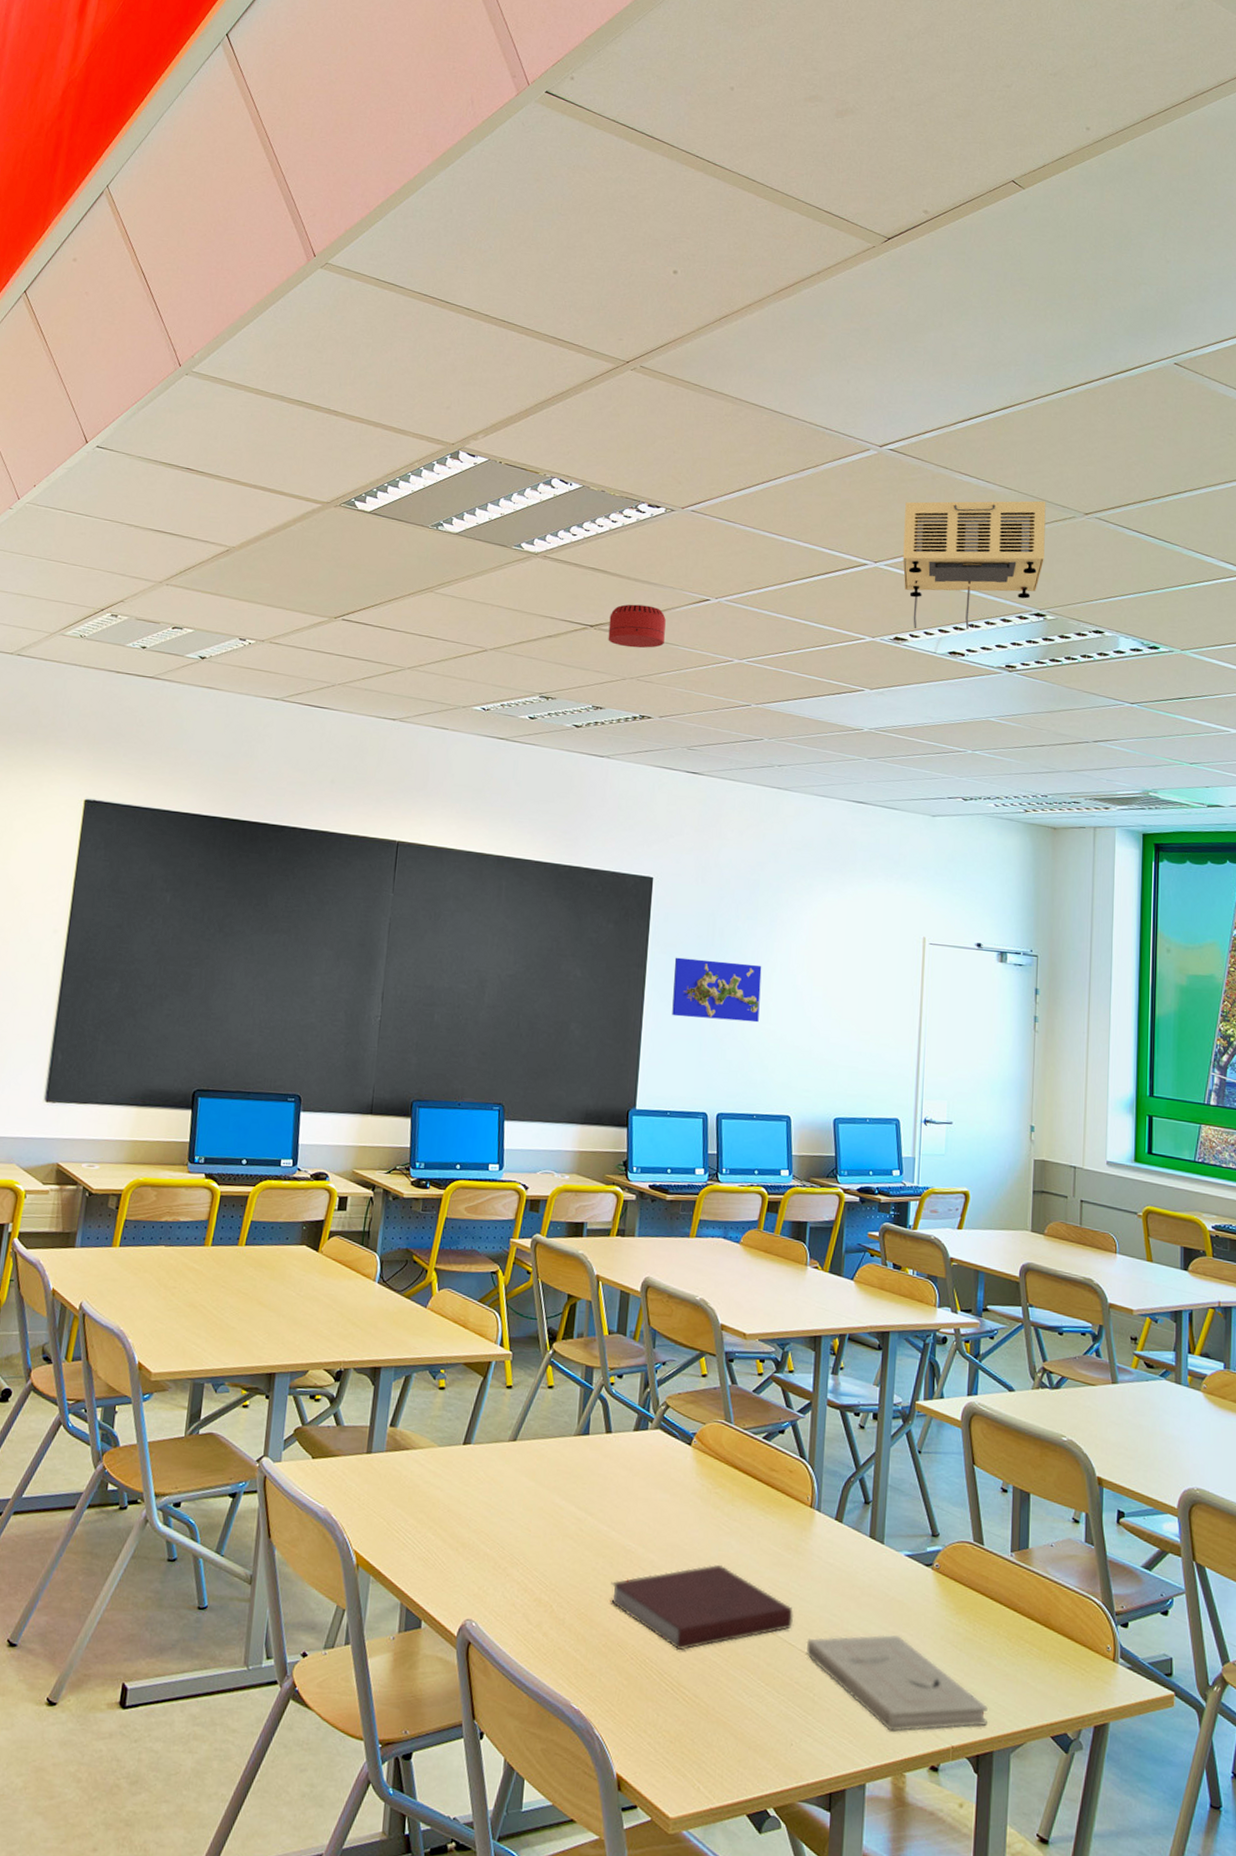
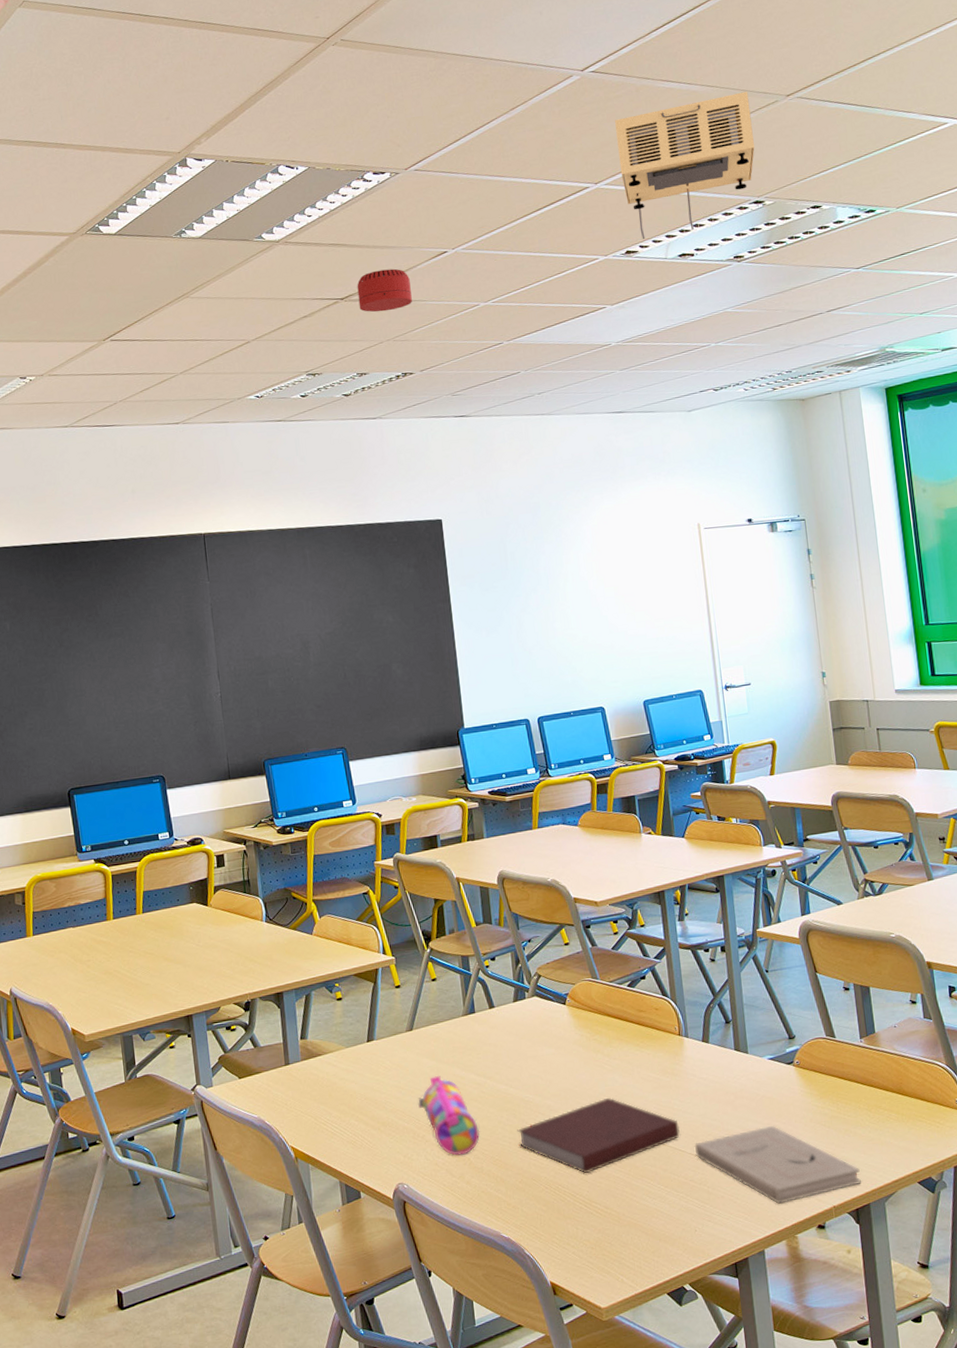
pencil case: none [506,1500,570,1600] -> present [418,1076,480,1156]
world map: present [672,957,762,1023] -> none [475,578,561,640]

